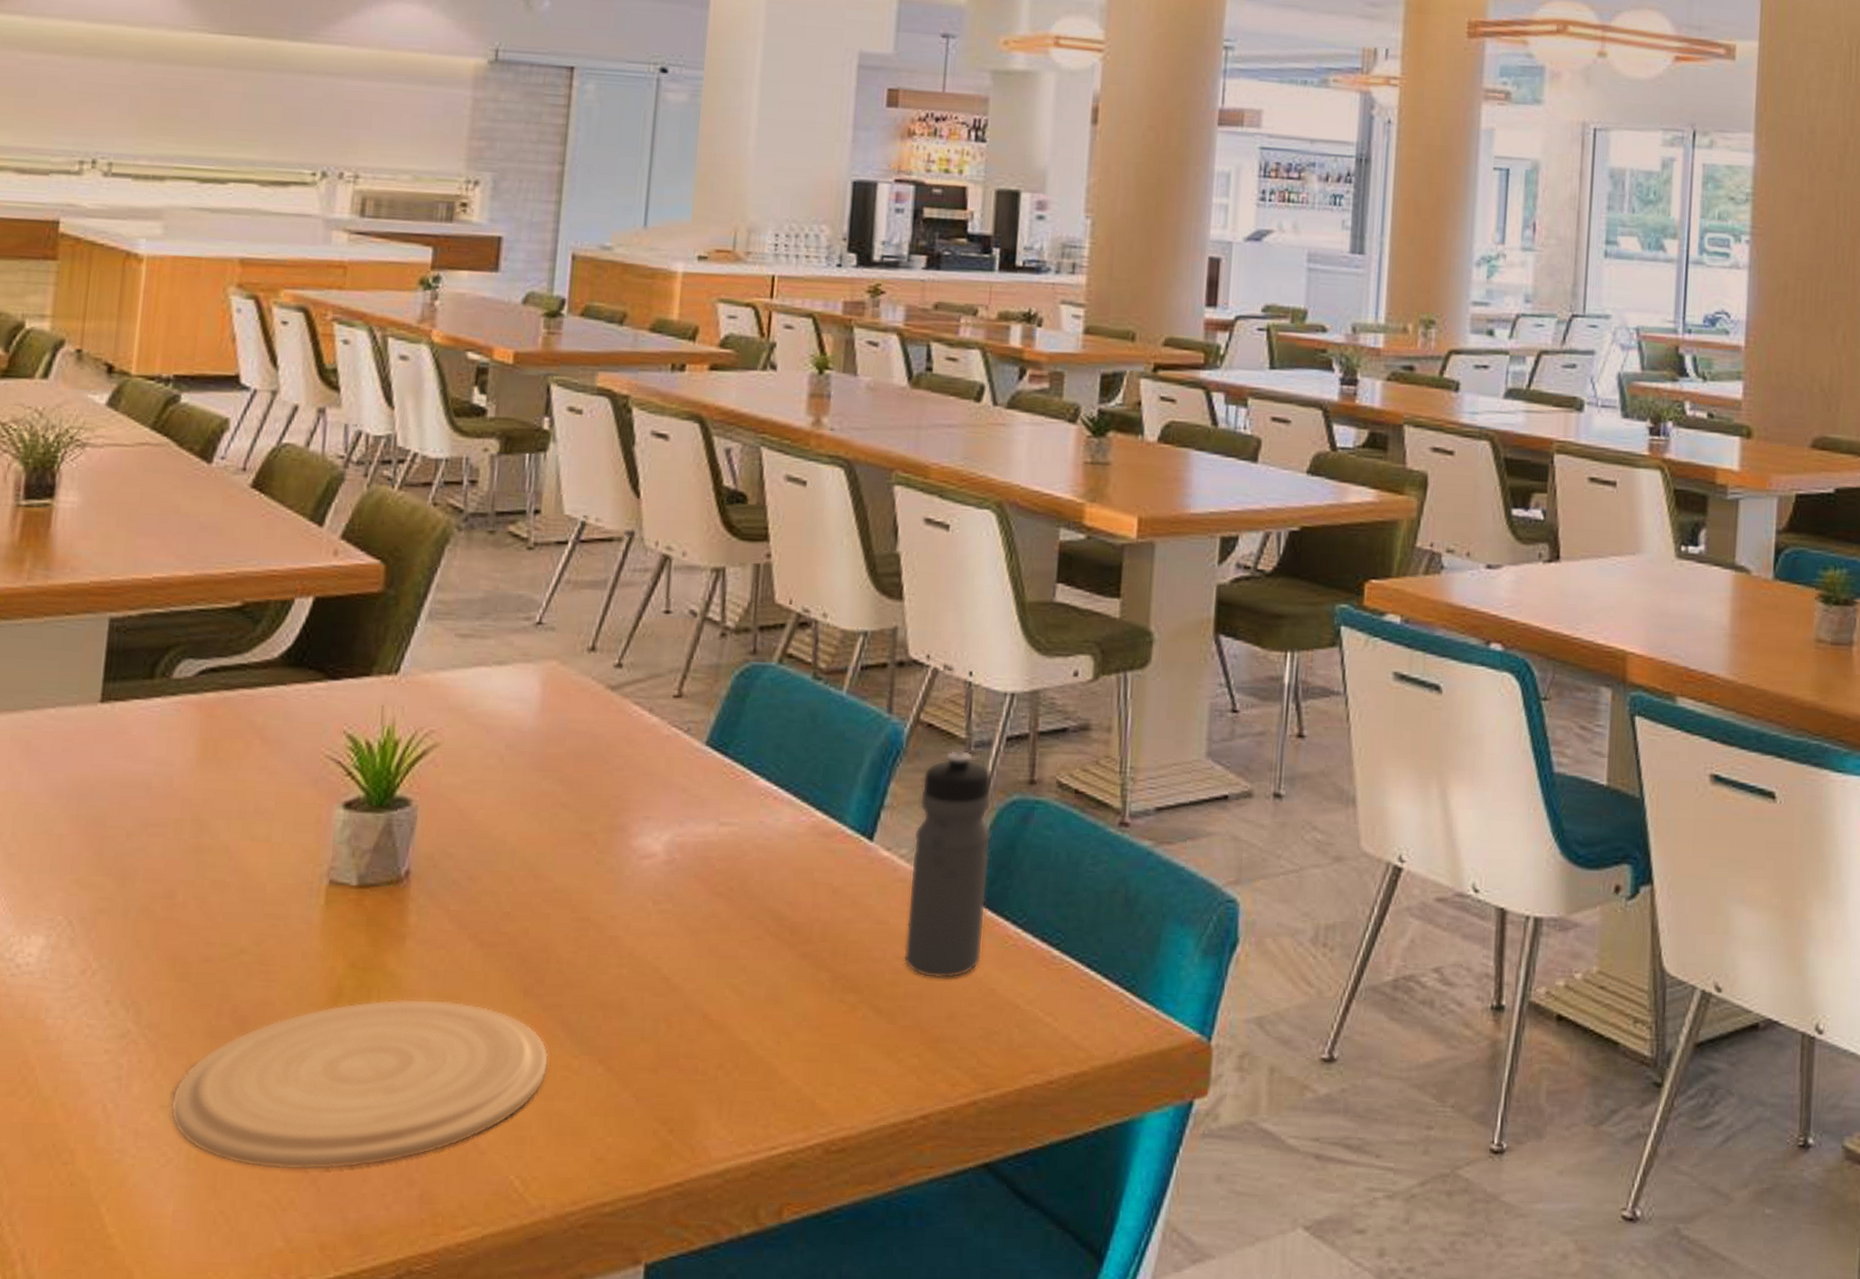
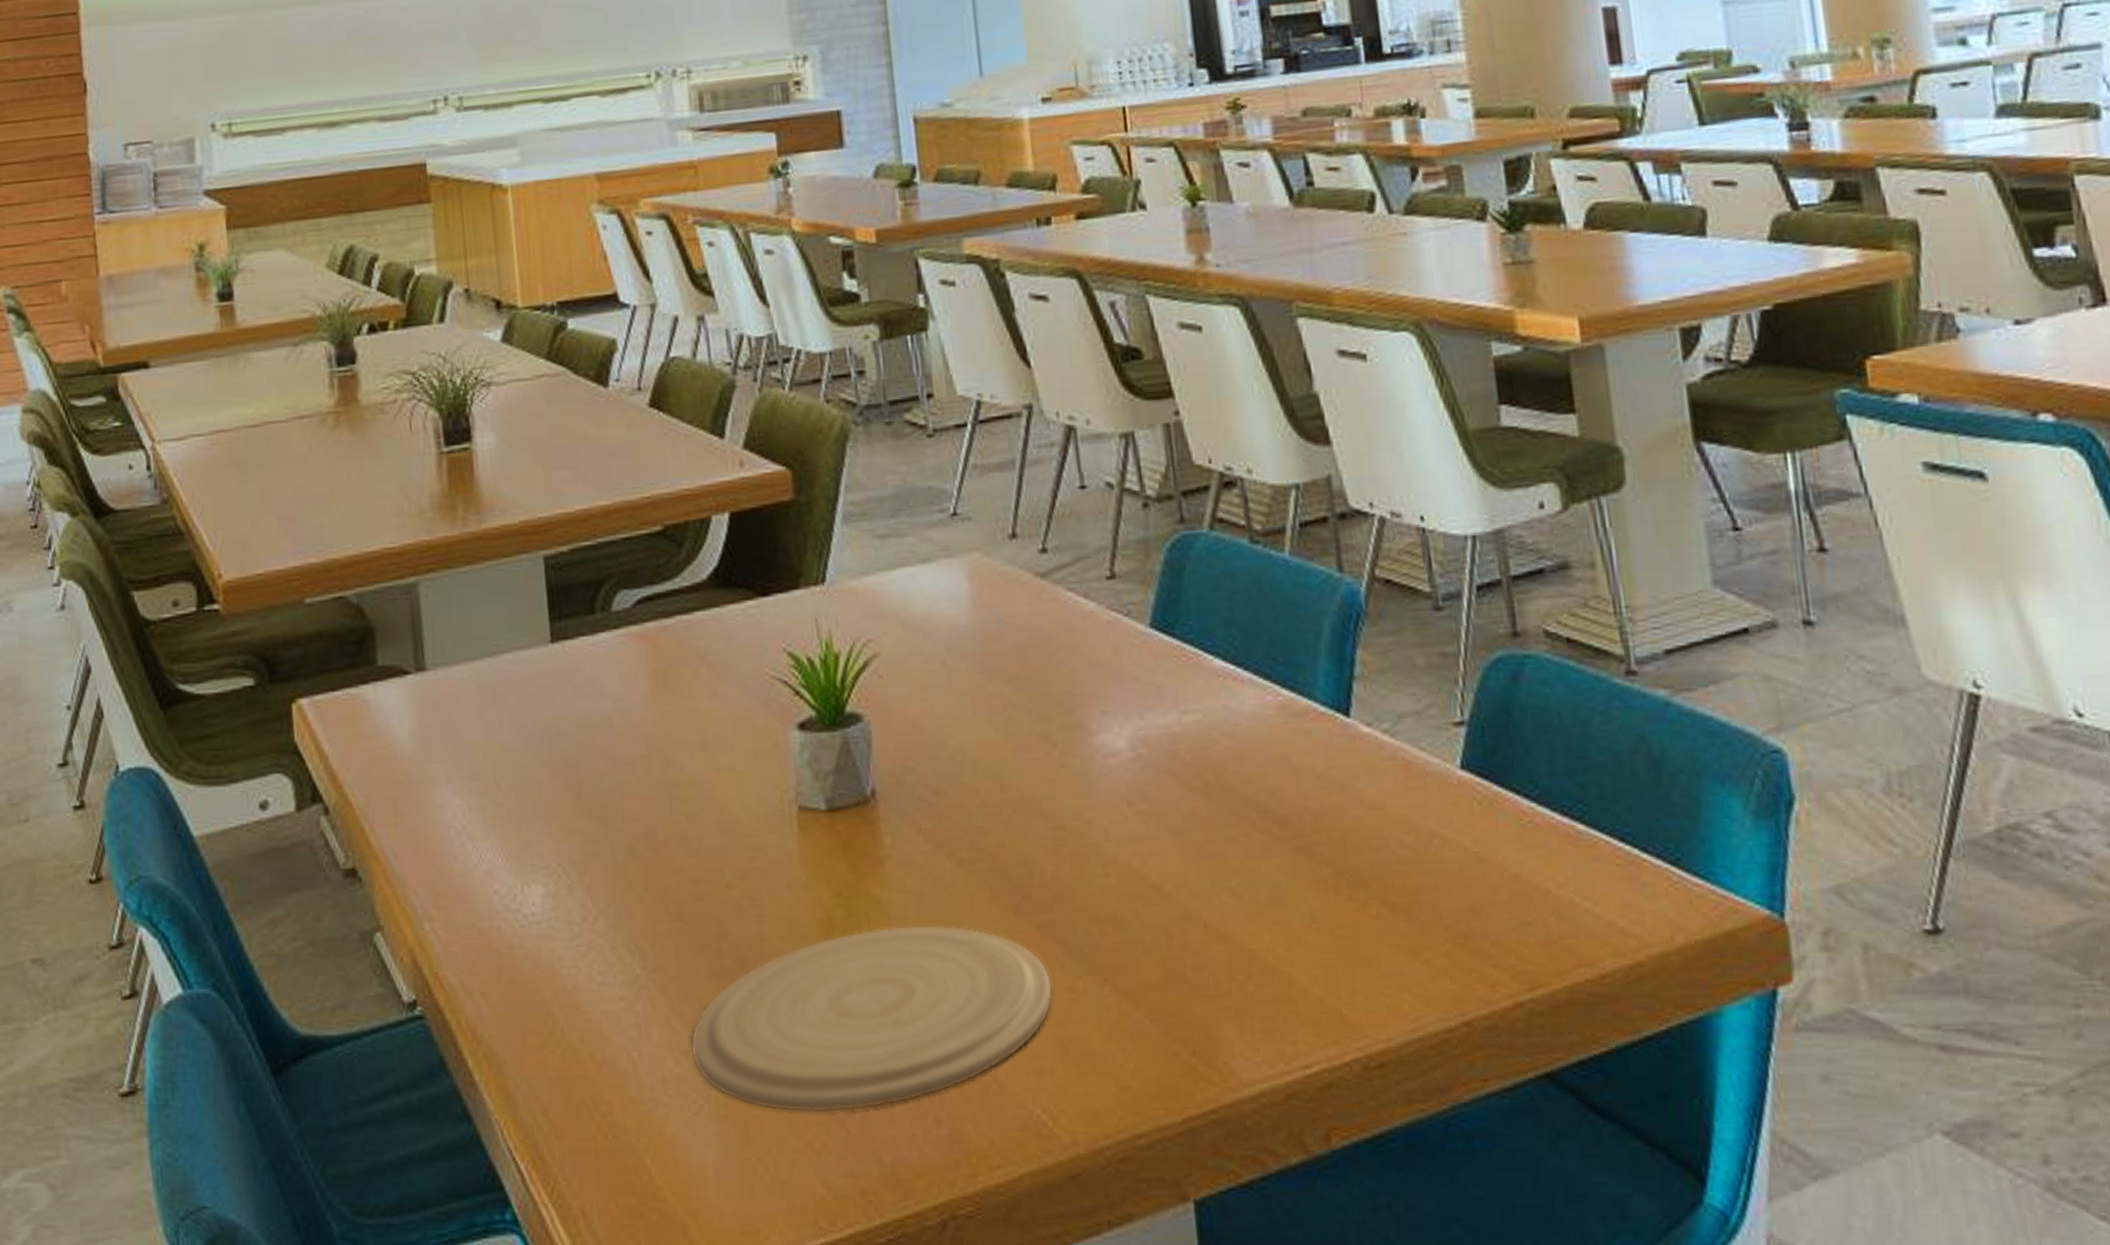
water bottle: present [904,749,992,979] -> none [1391,605,1496,866]

